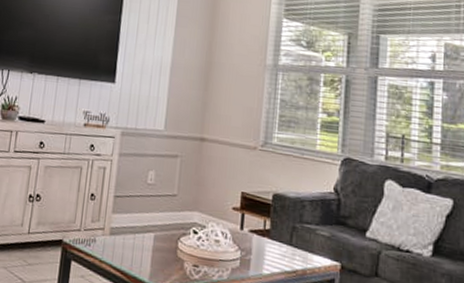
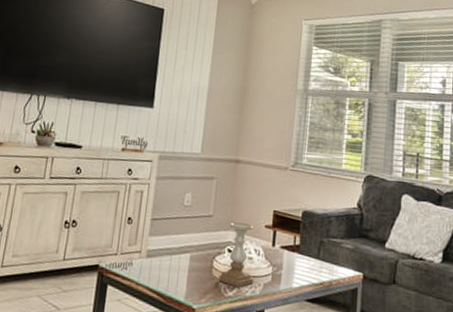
candle holder: none [184,202,220,271] -> present [219,222,253,288]

